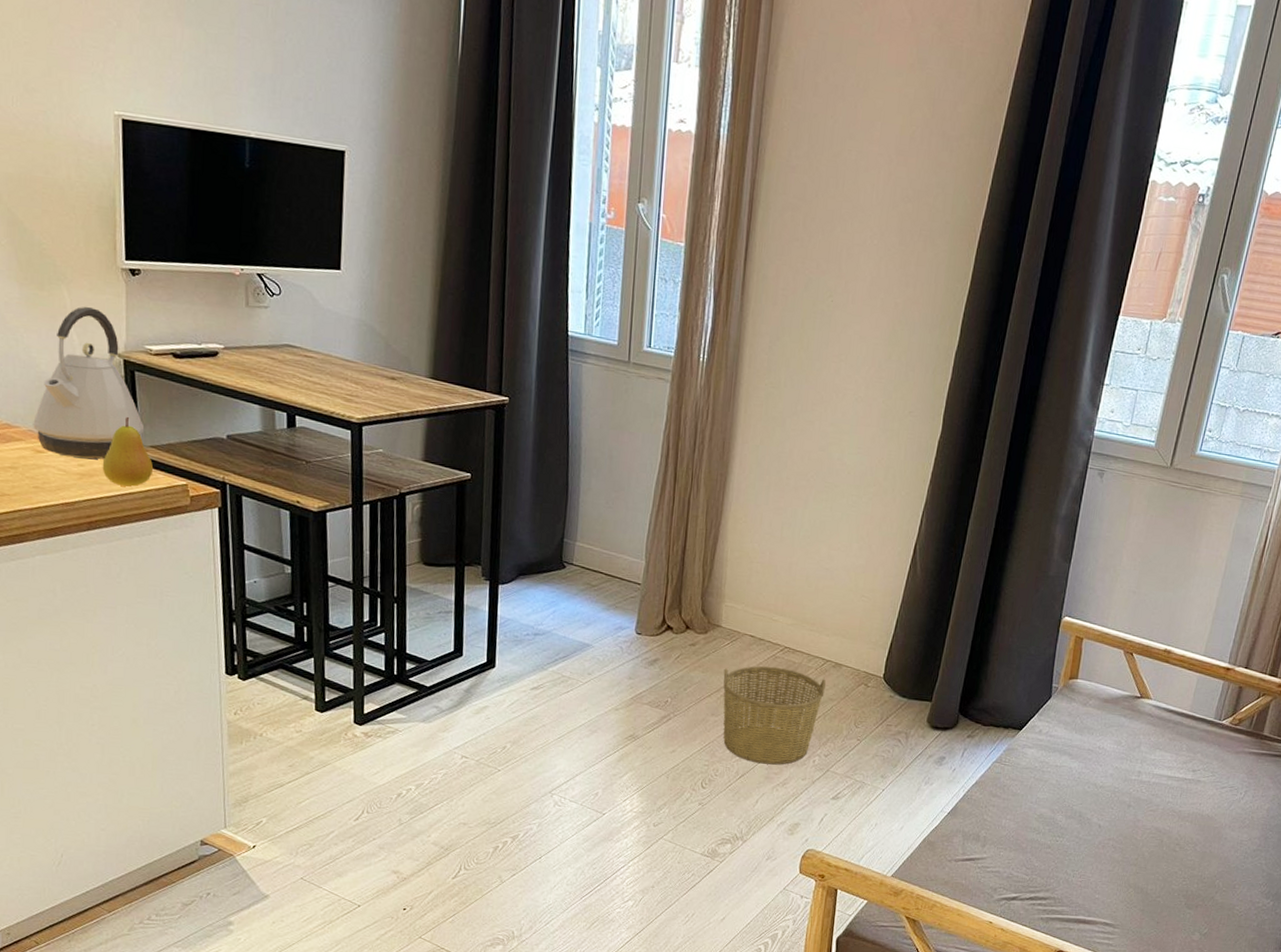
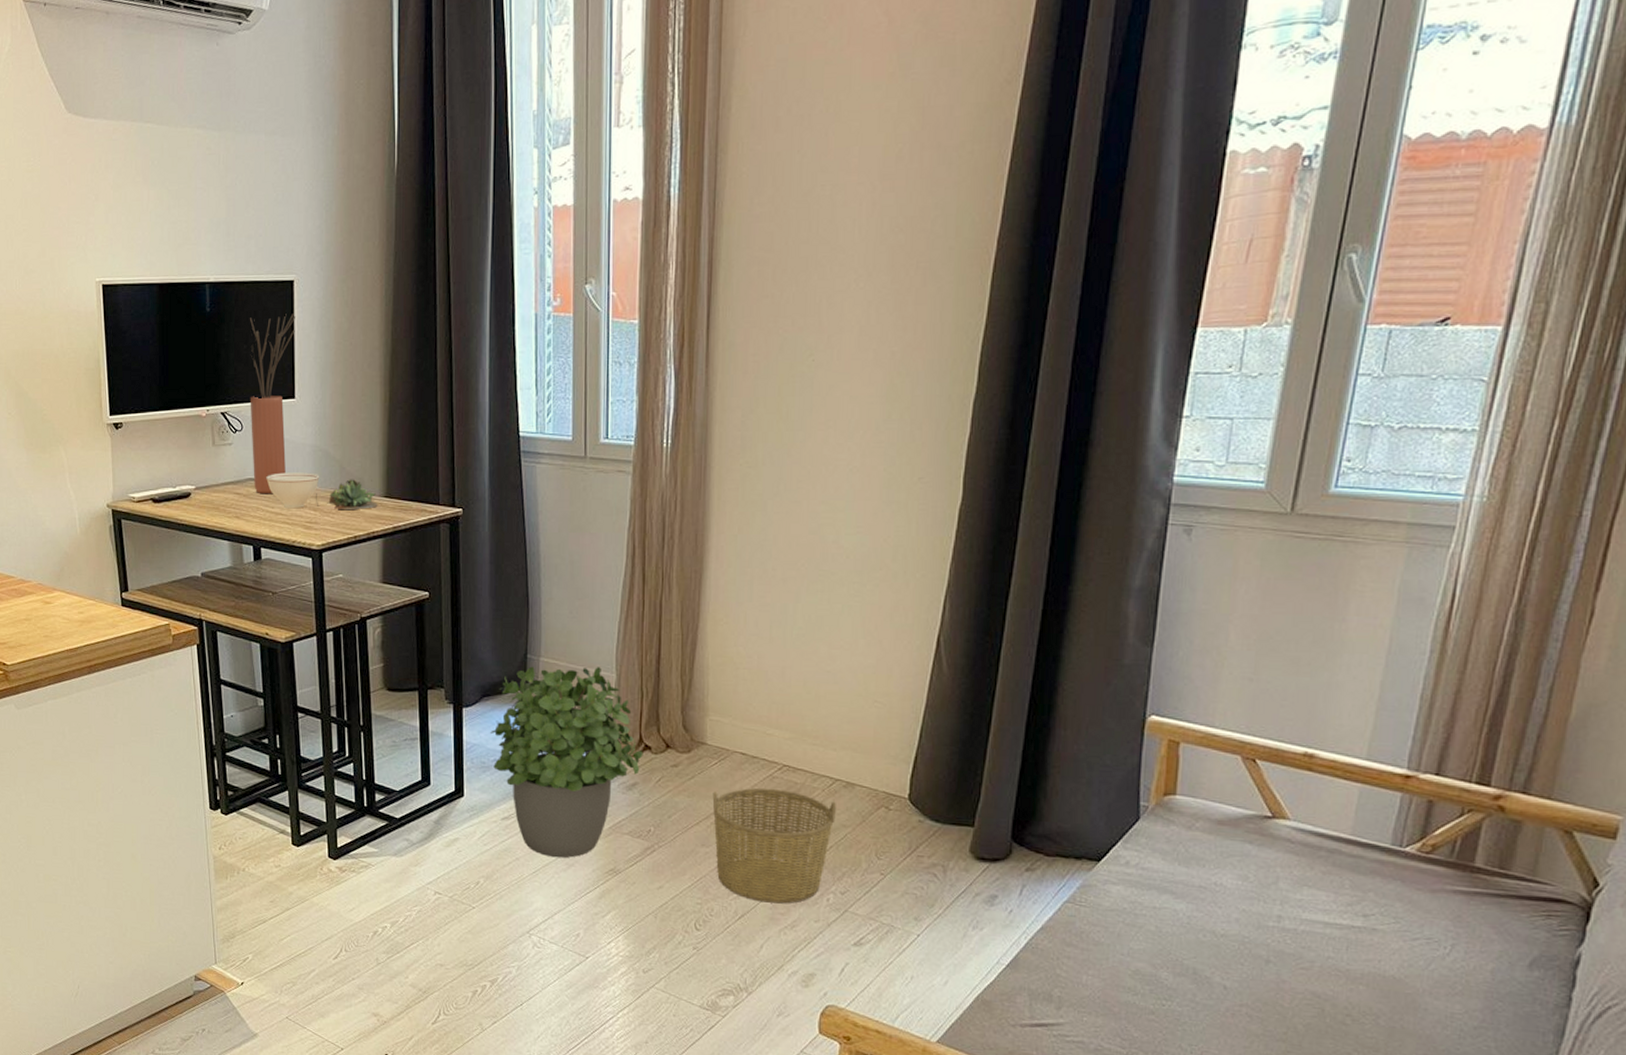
kettle: present [33,306,145,459] -> none [41,463,131,606]
fruit: present [102,416,154,487] -> none [98,563,141,630]
vase: none [290,181,345,362] -> present [250,313,295,493]
bowl: none [305,342,364,381] -> present [266,472,320,509]
succulent plant: none [357,357,424,388] -> present [315,479,378,511]
potted plant: none [524,549,666,726] -> present [490,666,643,859]

